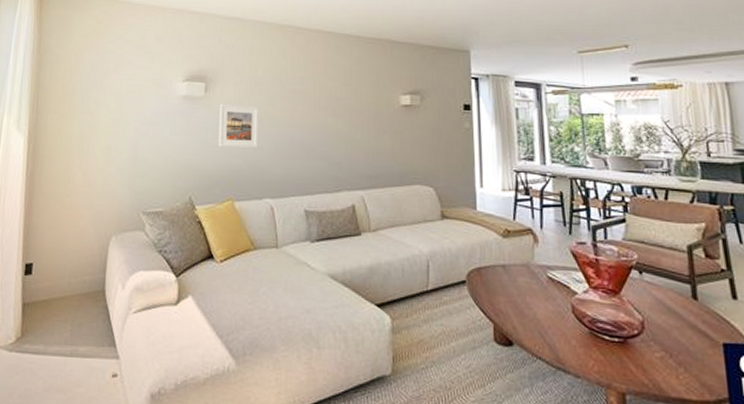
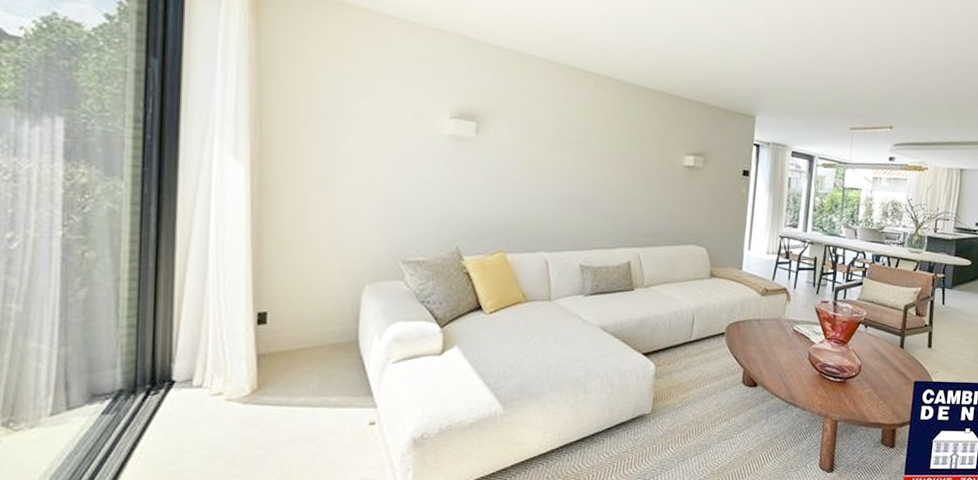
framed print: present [218,103,259,148] -> none [490,147,537,199]

